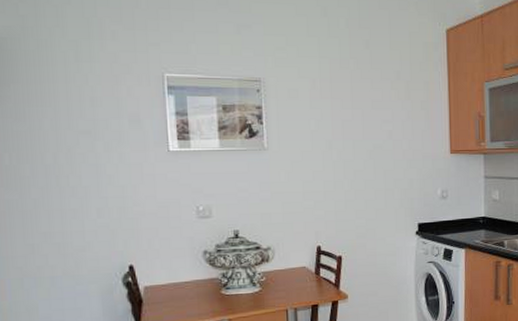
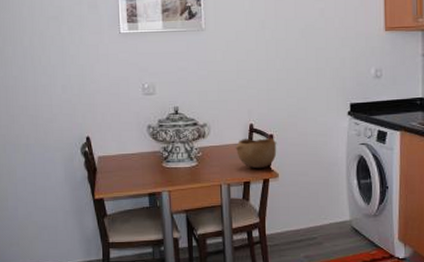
bowl: none [302,260,346,291] -> present [235,138,277,169]

